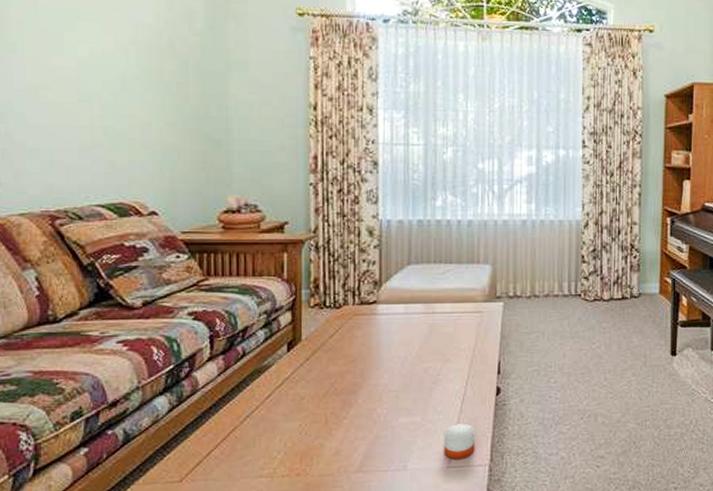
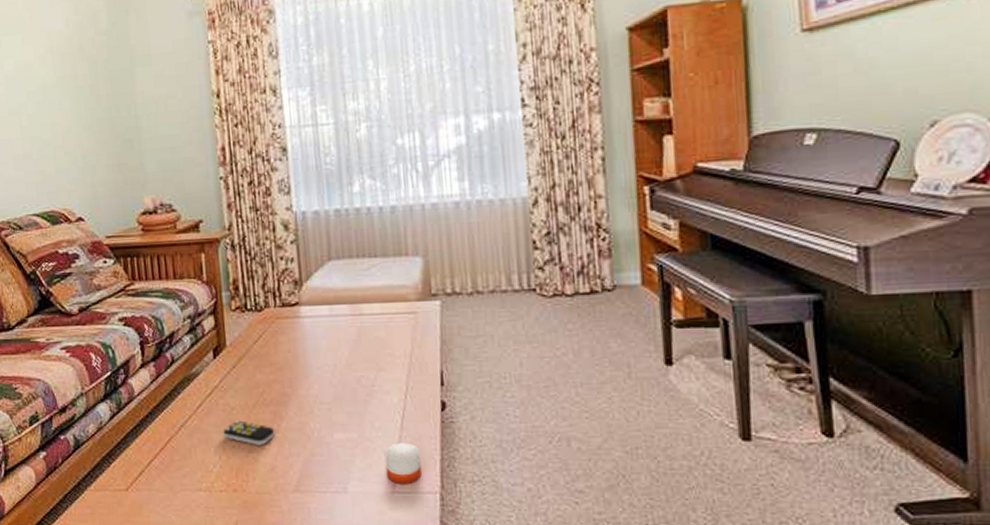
remote control: none [290,409,343,432] -> present [223,420,275,446]

